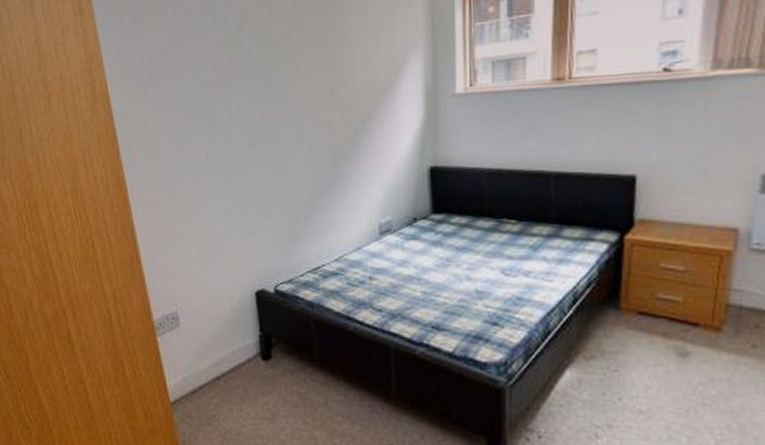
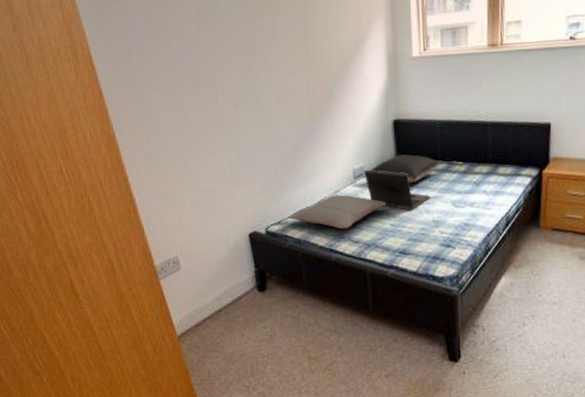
pillow: none [302,252,418,294] -> present [289,194,387,230]
pillow: none [392,209,490,244] -> present [364,154,443,184]
laptop: none [392,225,473,276] -> present [364,170,430,210]

